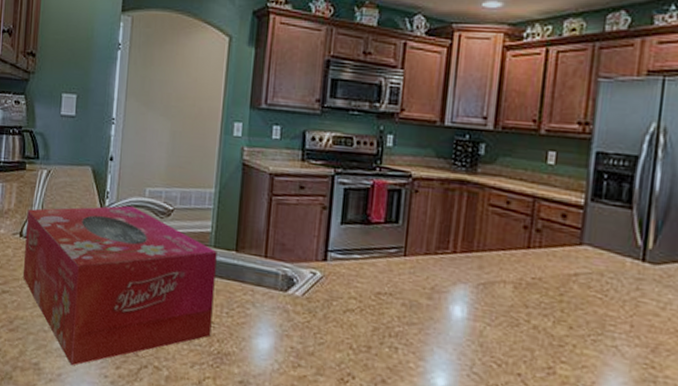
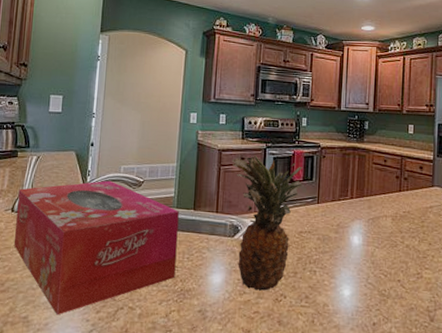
fruit: none [287,183,385,367] -> present [231,155,303,291]

